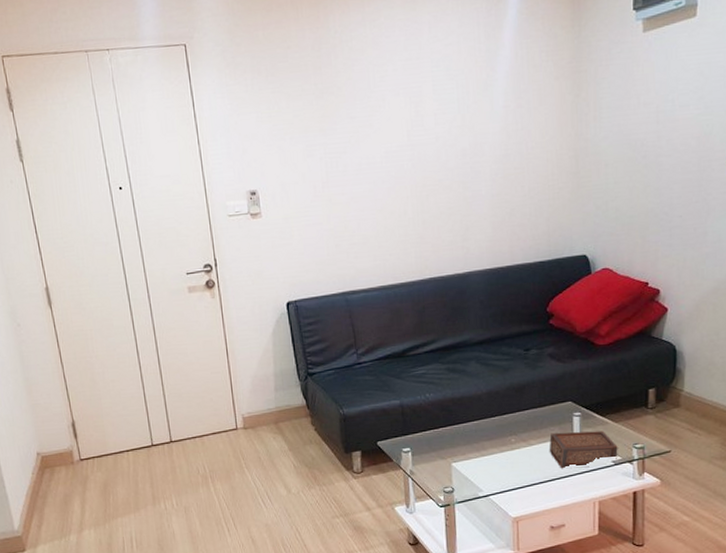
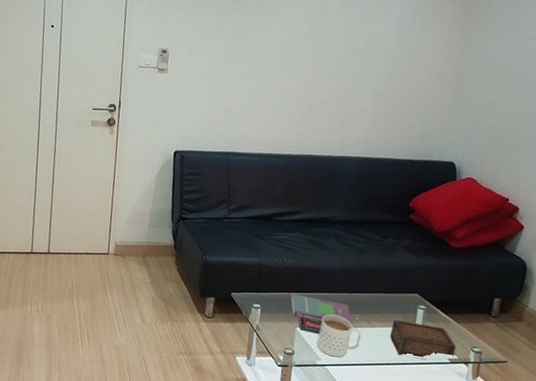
books: none [441,428,510,466] -> present [291,294,354,334]
mug: none [476,441,520,485] -> present [317,314,361,358]

